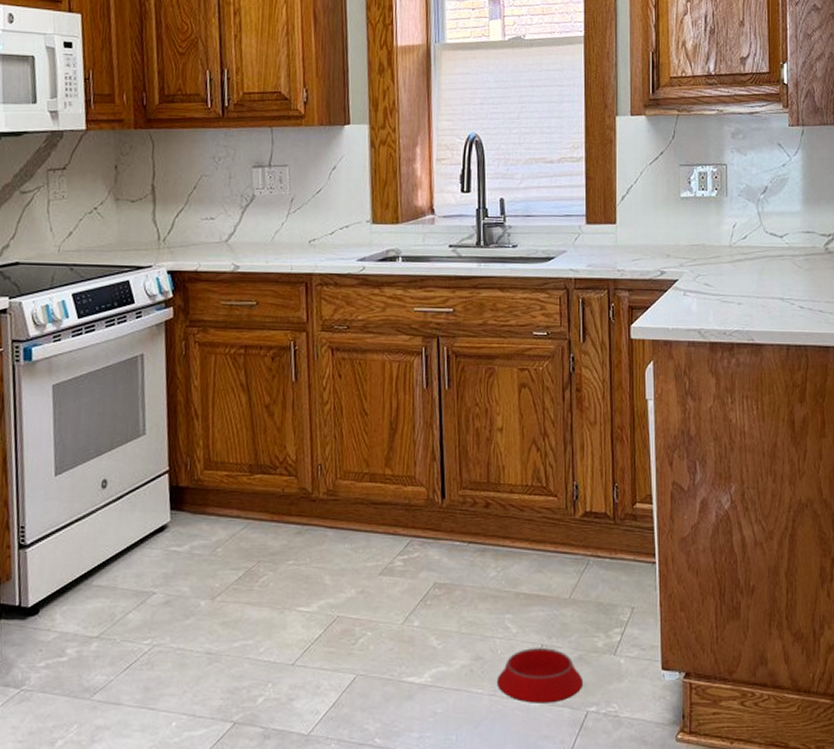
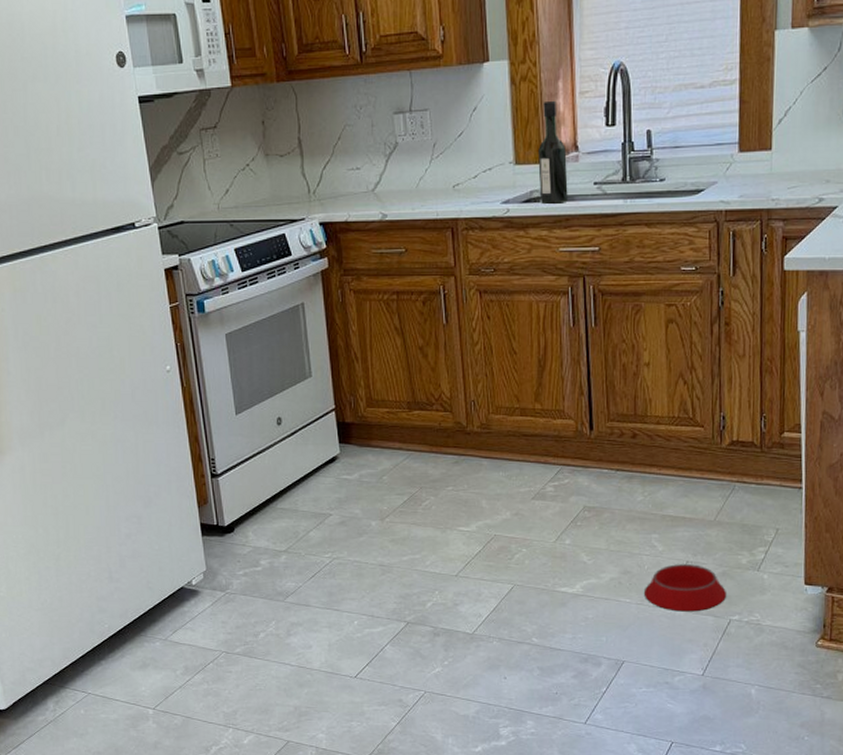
bottle: none [395,164,424,265] -> present [538,100,568,205]

